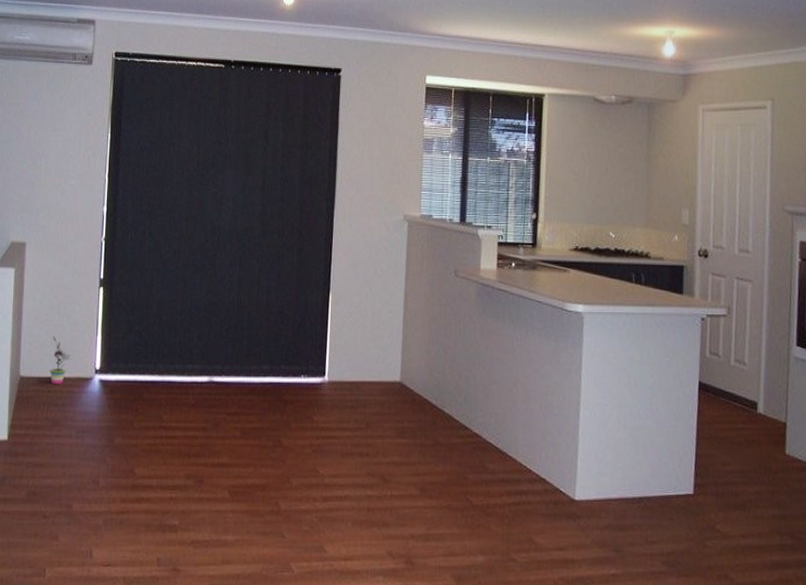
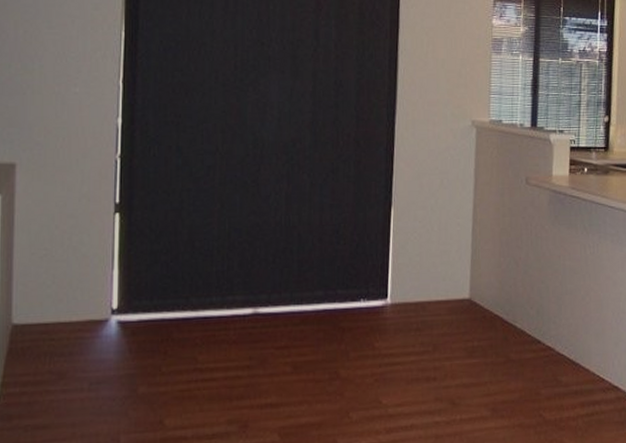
potted plant: present [49,336,72,385] -> none [52,273,81,331]

